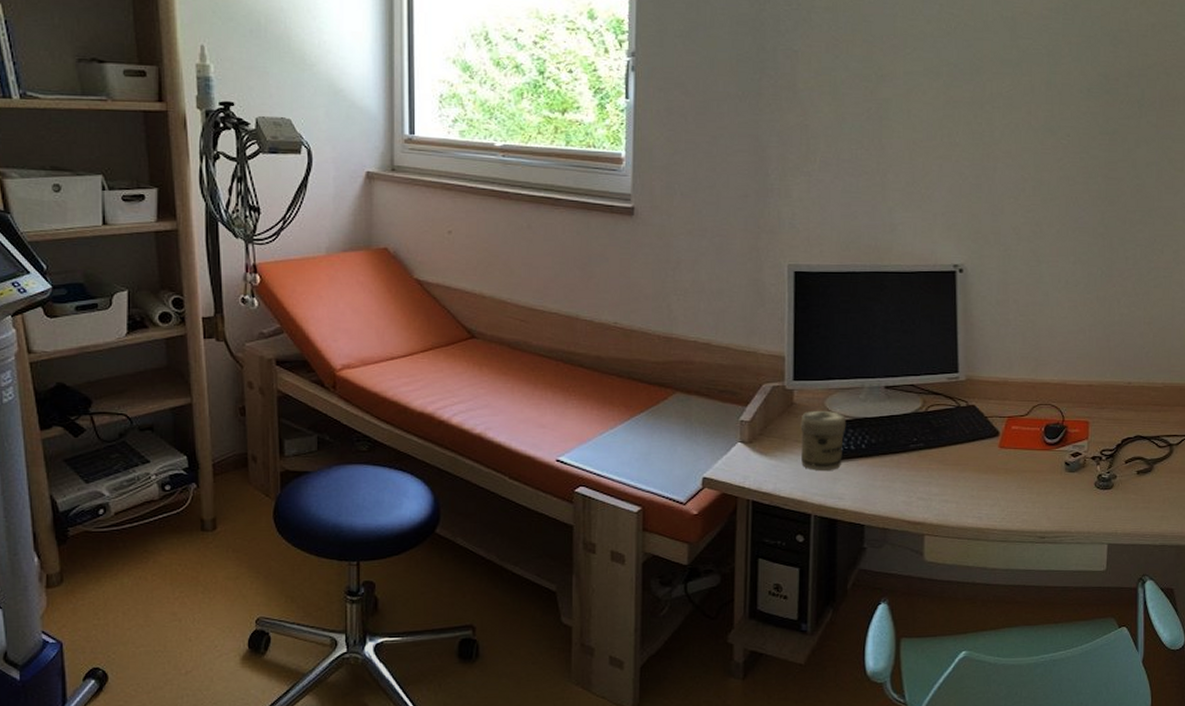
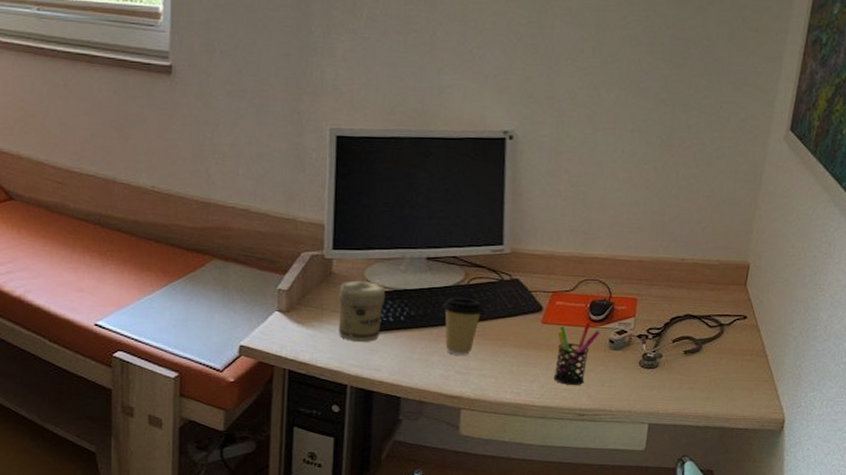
coffee cup: none [902,424,943,481] -> present [442,297,484,355]
pen holder: none [1013,445,1056,508] -> present [553,322,600,385]

